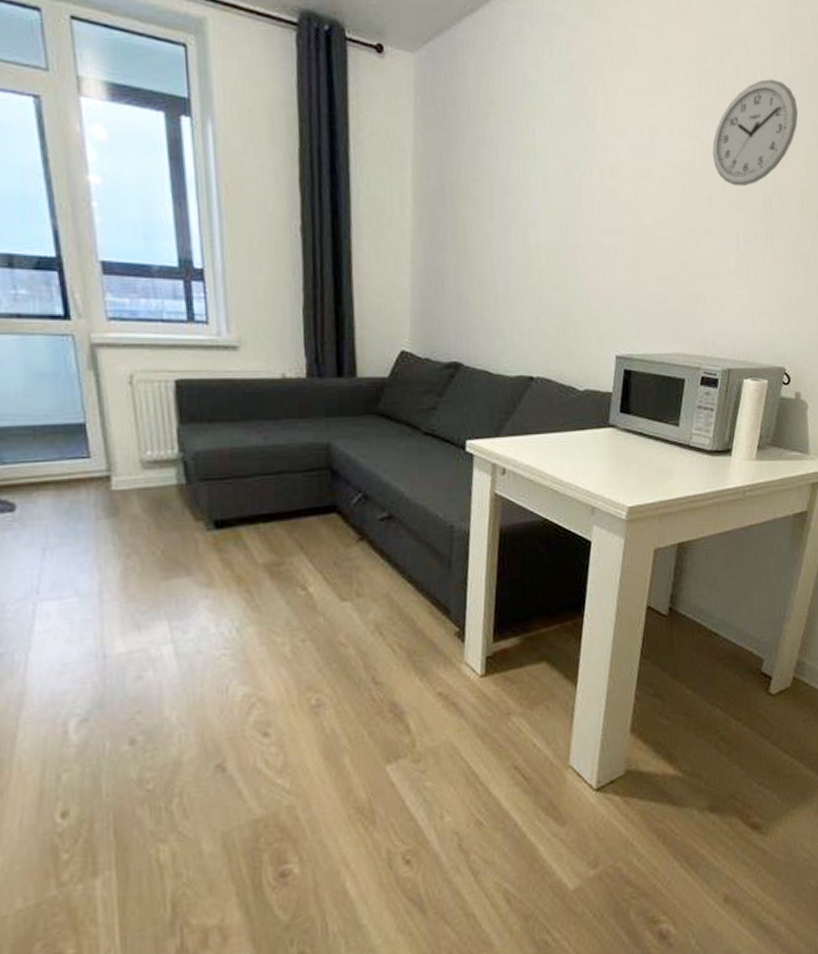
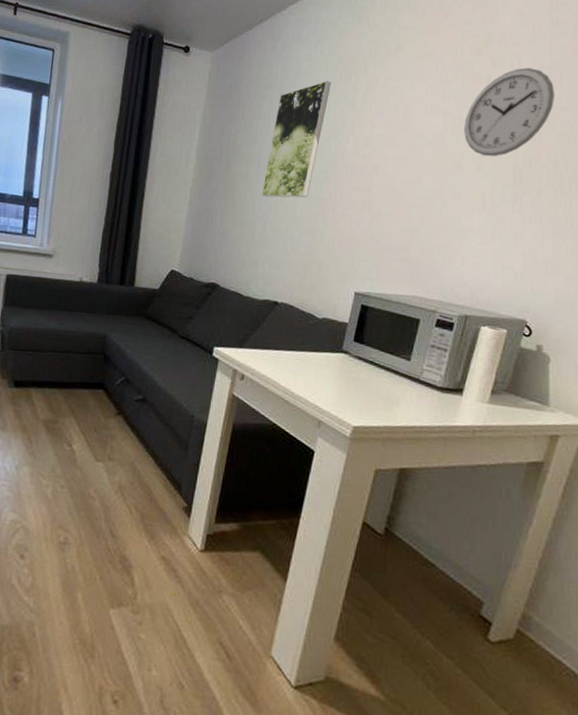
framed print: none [499,94,566,248] -> present [261,81,331,198]

